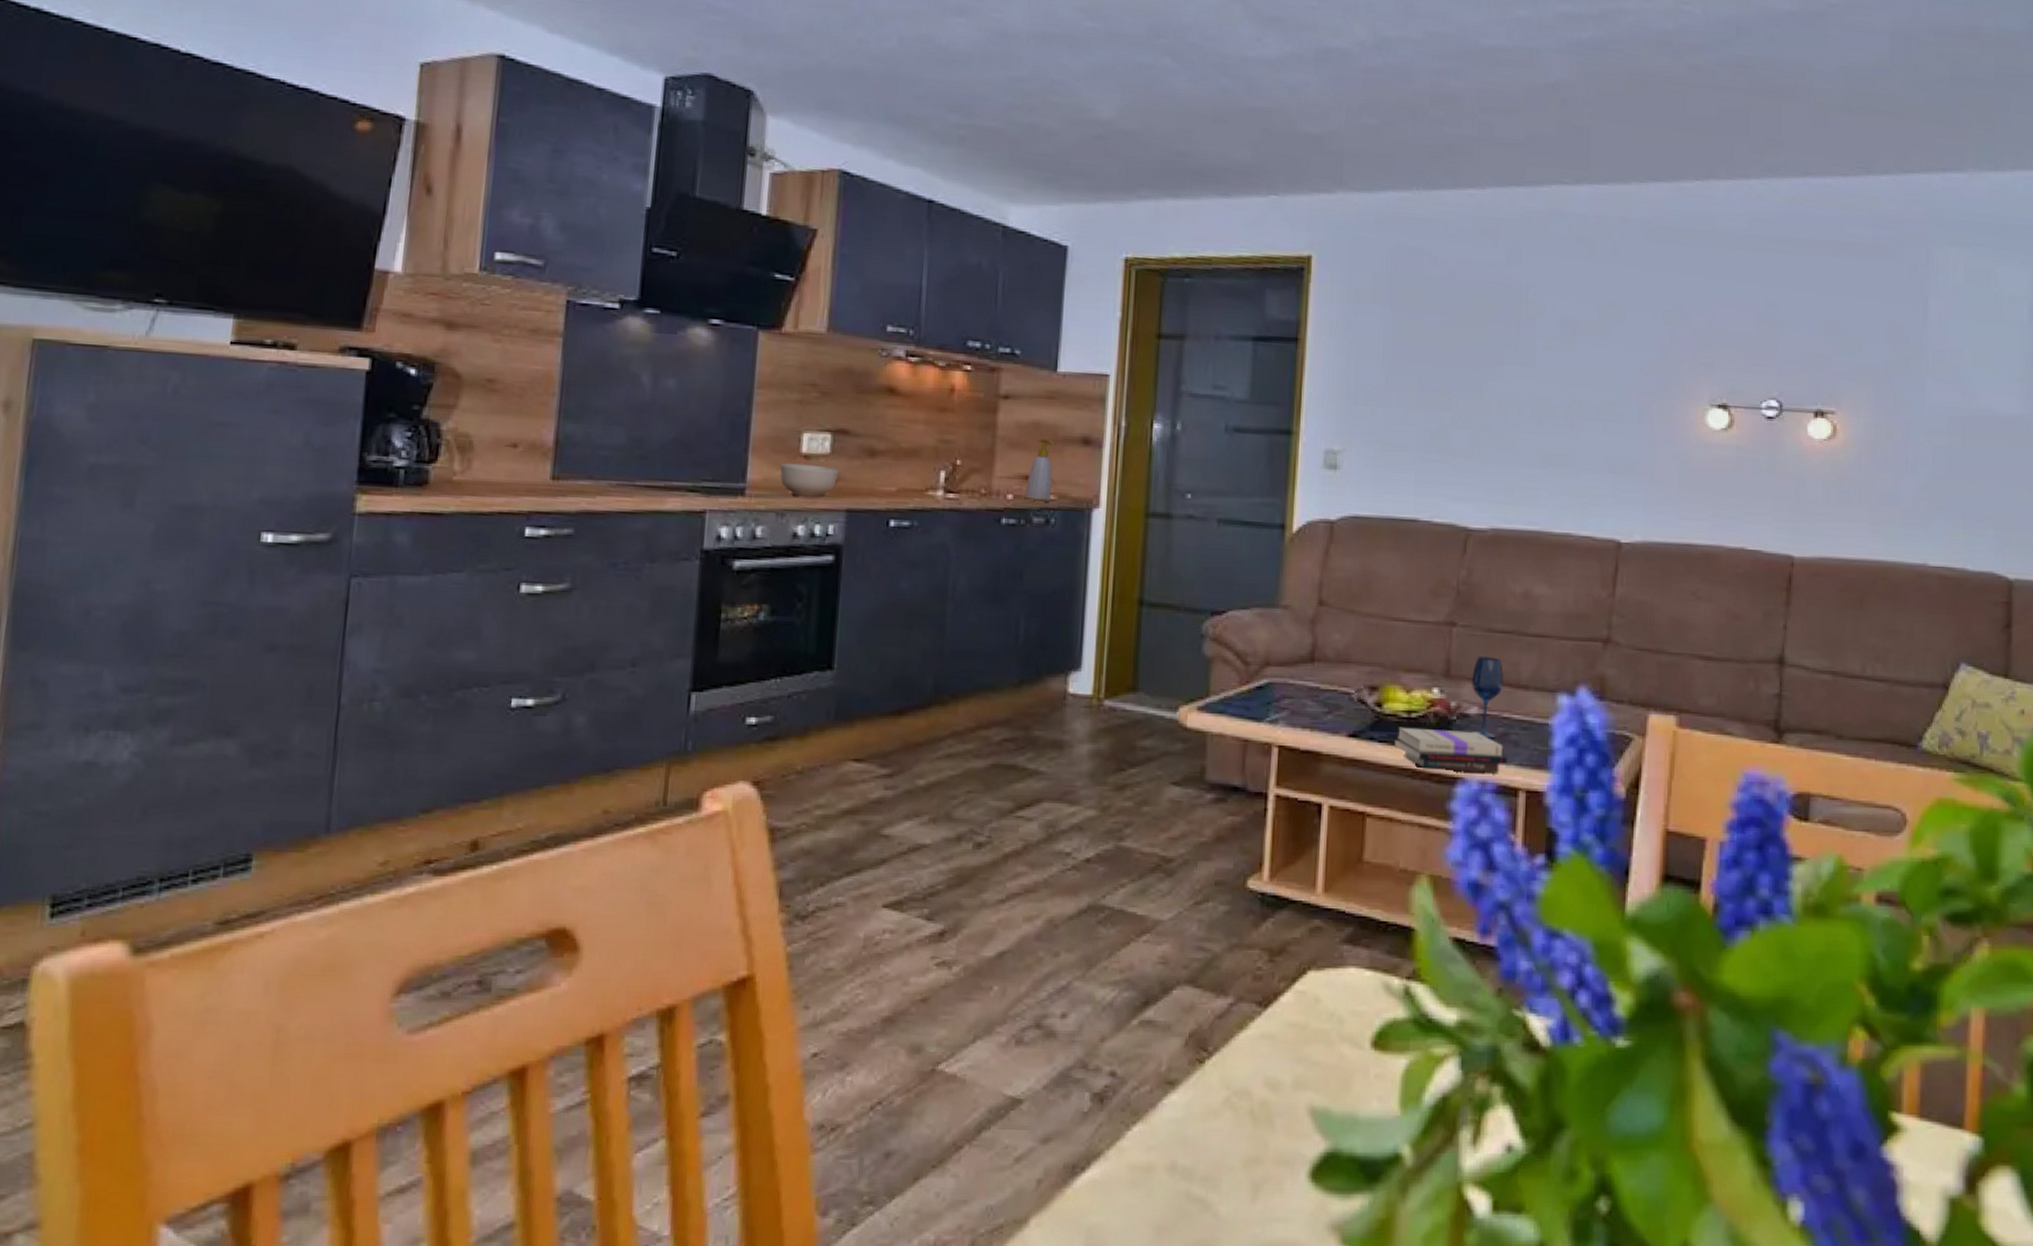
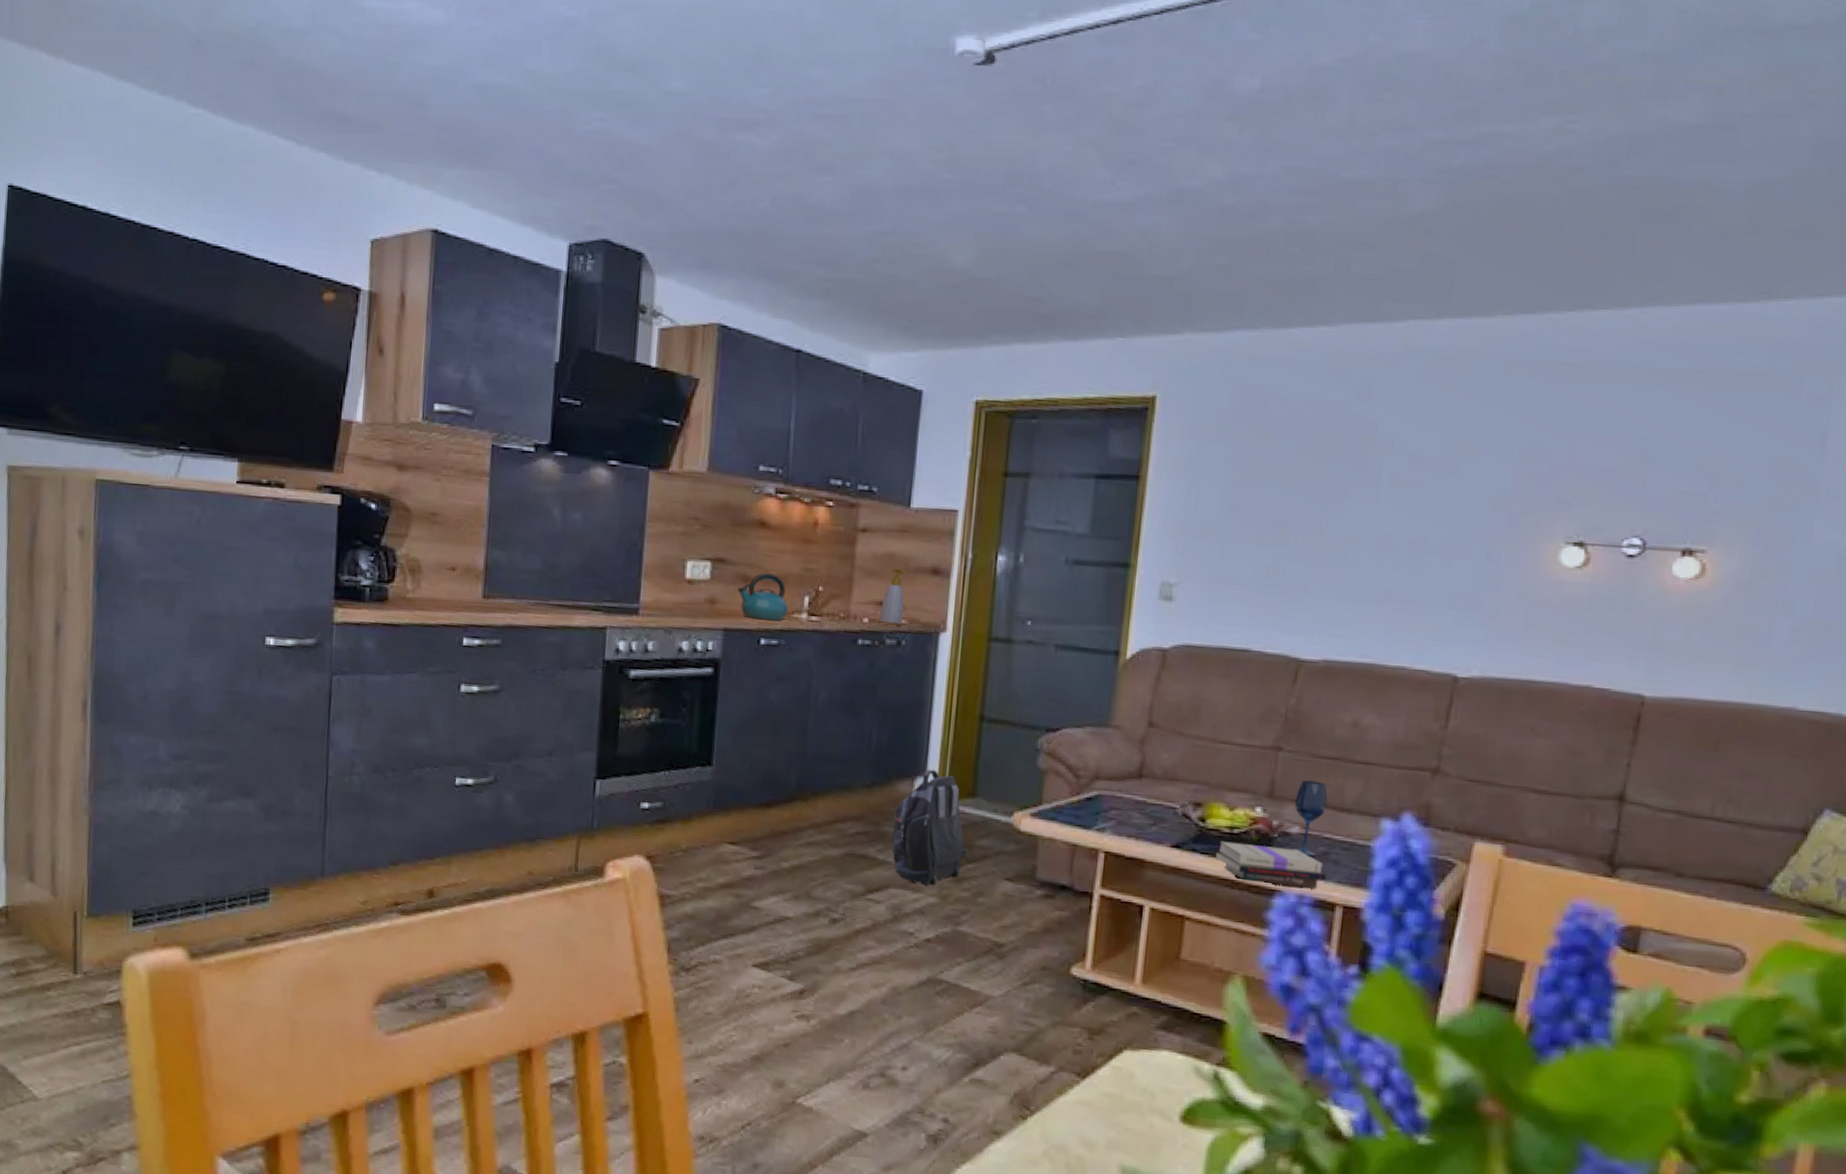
bowl: present [780,463,839,498] -> none [667,587,718,618]
kettle: none [862,445,922,501] -> present [737,573,789,622]
backpack: none [1044,663,1129,796] -> present [892,770,968,886]

